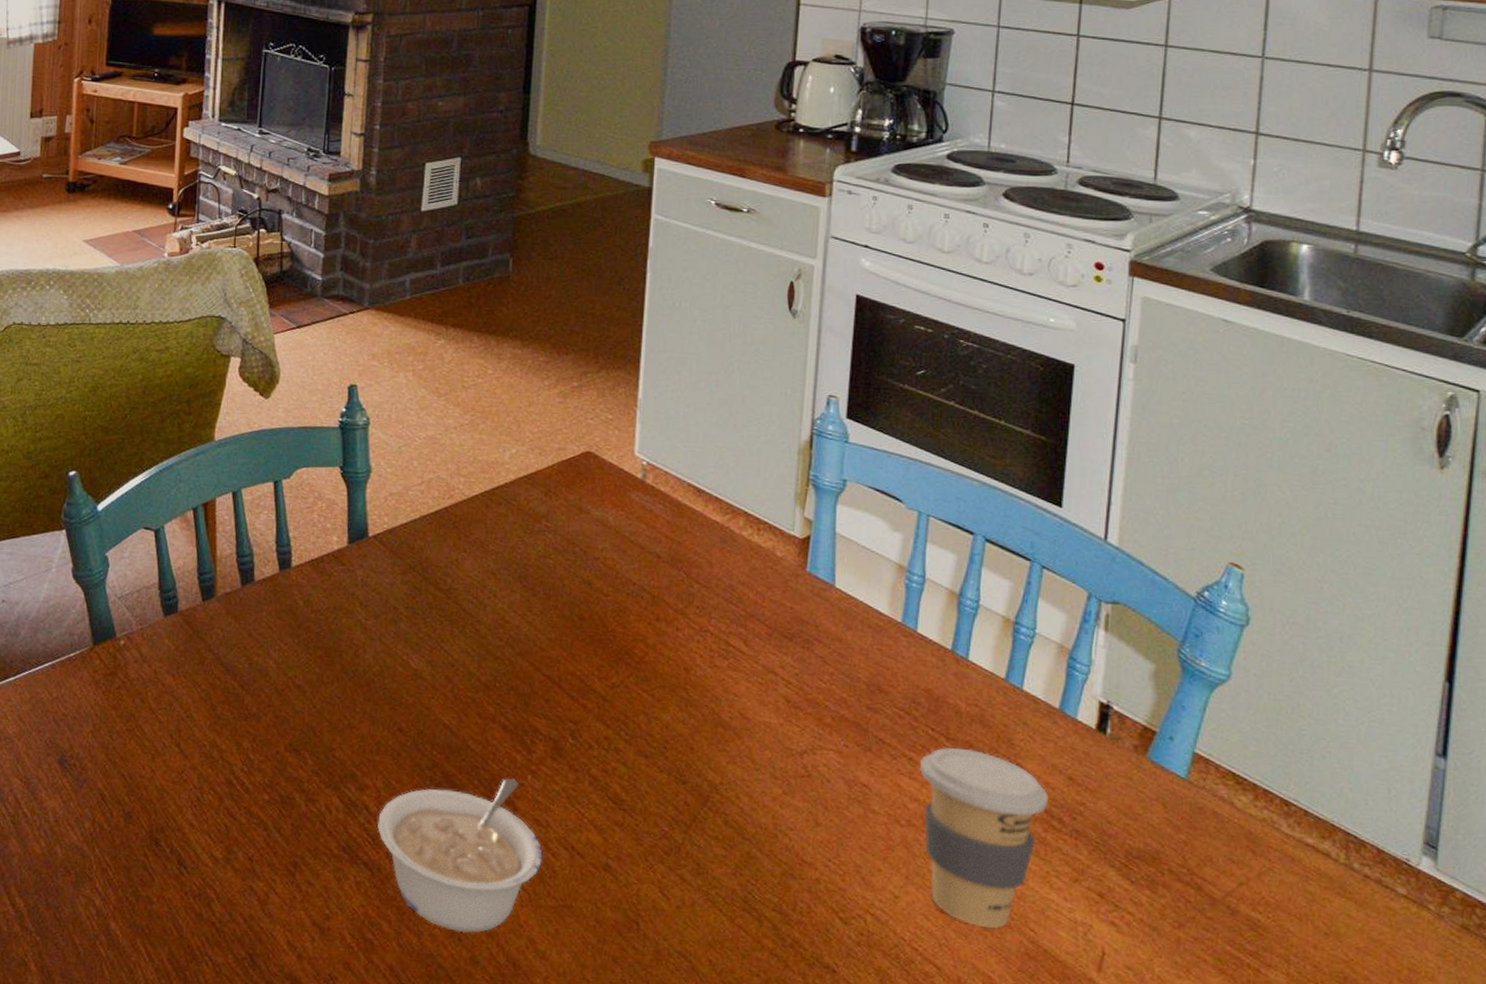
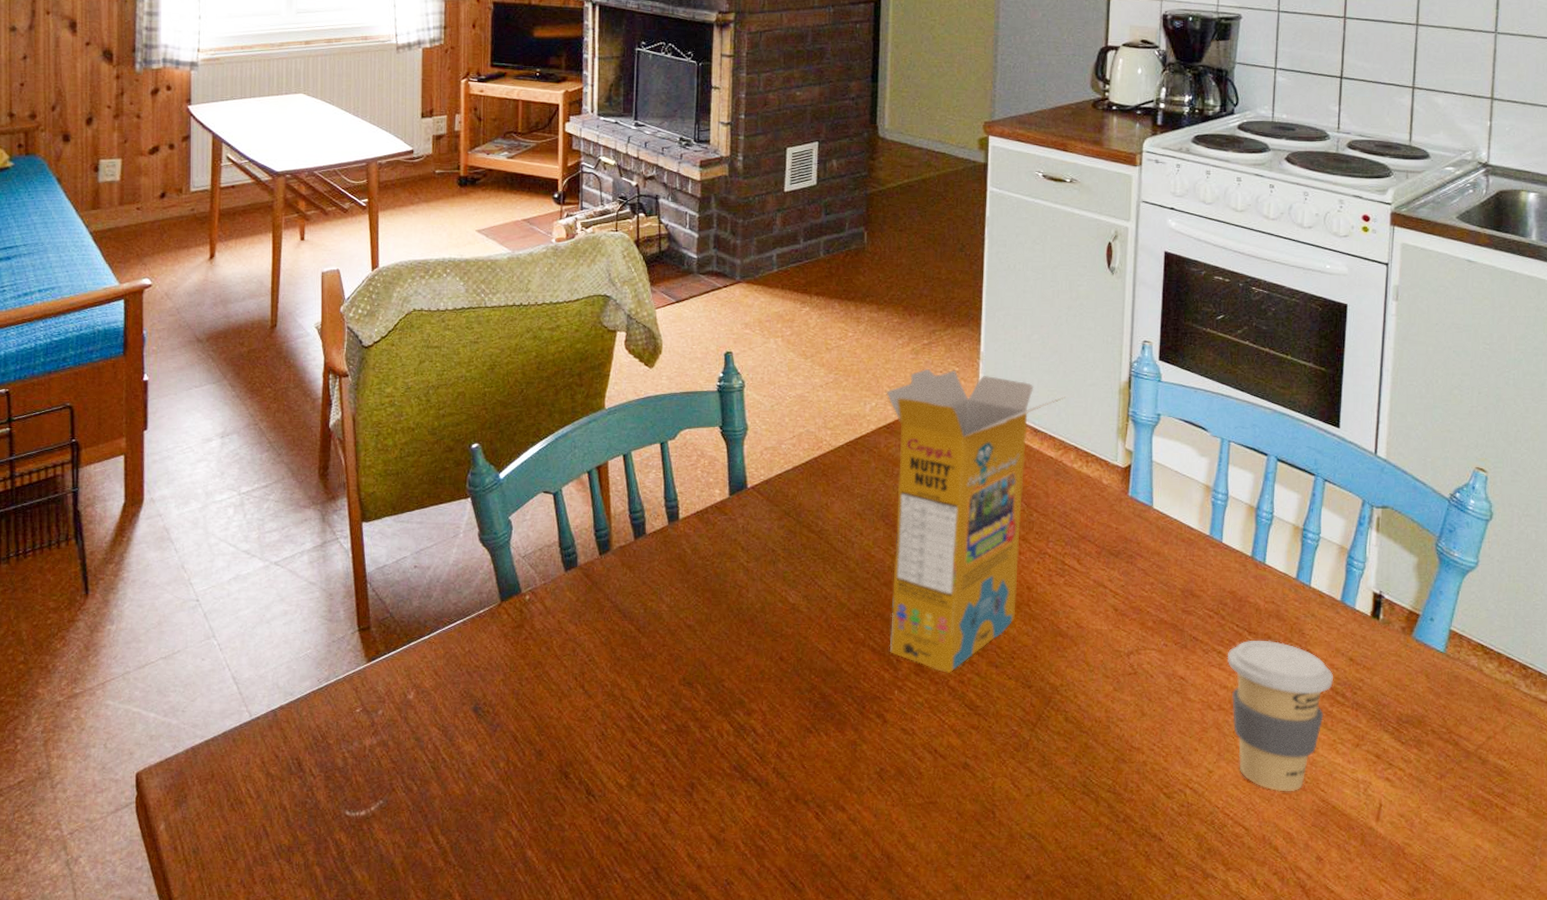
legume: present [377,777,542,933] -> none [764,694,910,834]
cereal box: none [523,414,735,760] -> present [886,368,1065,673]

